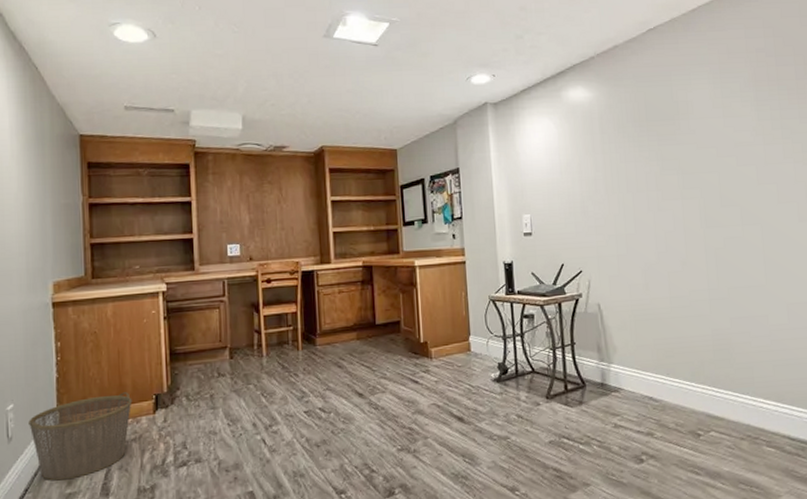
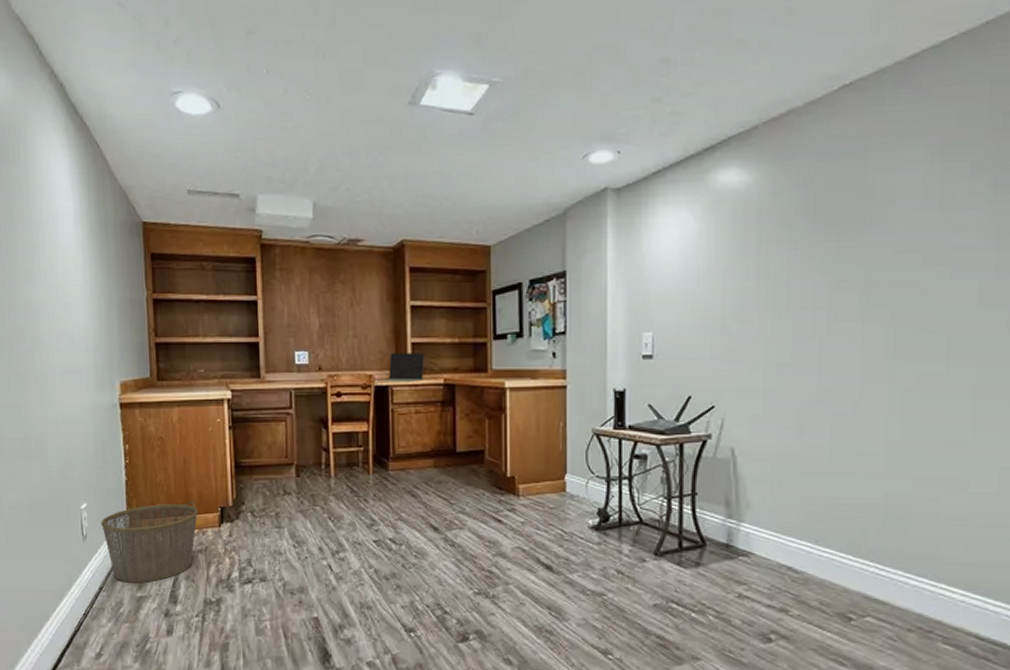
laptop: none [304,240,345,268] -> present [377,353,425,382]

